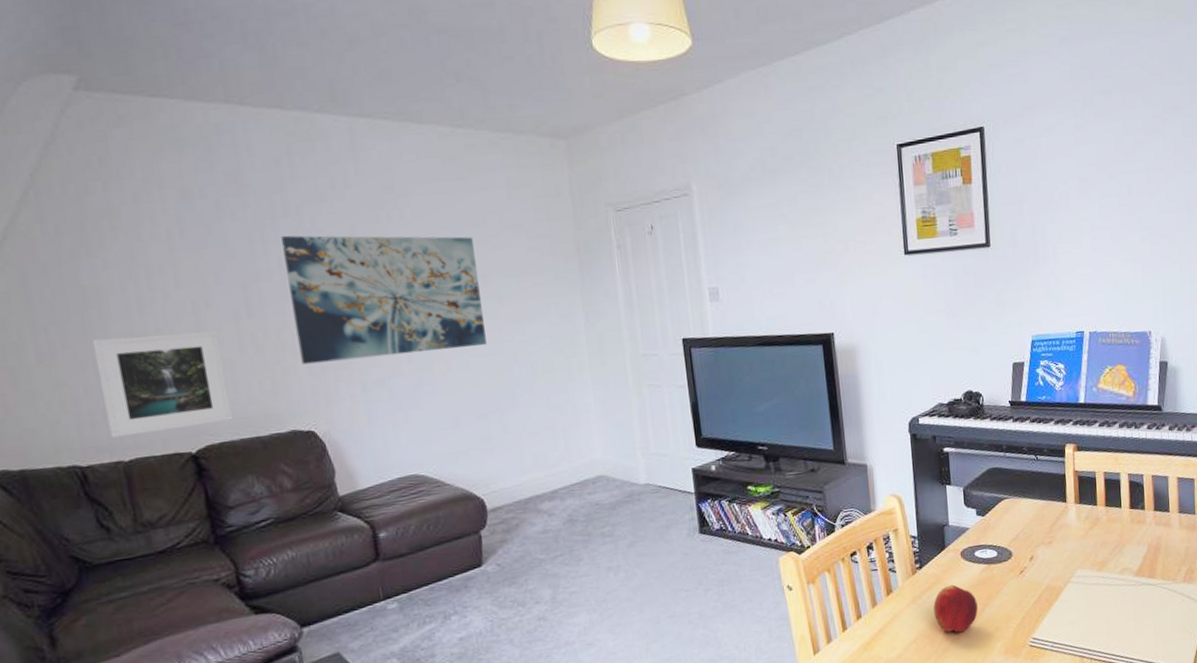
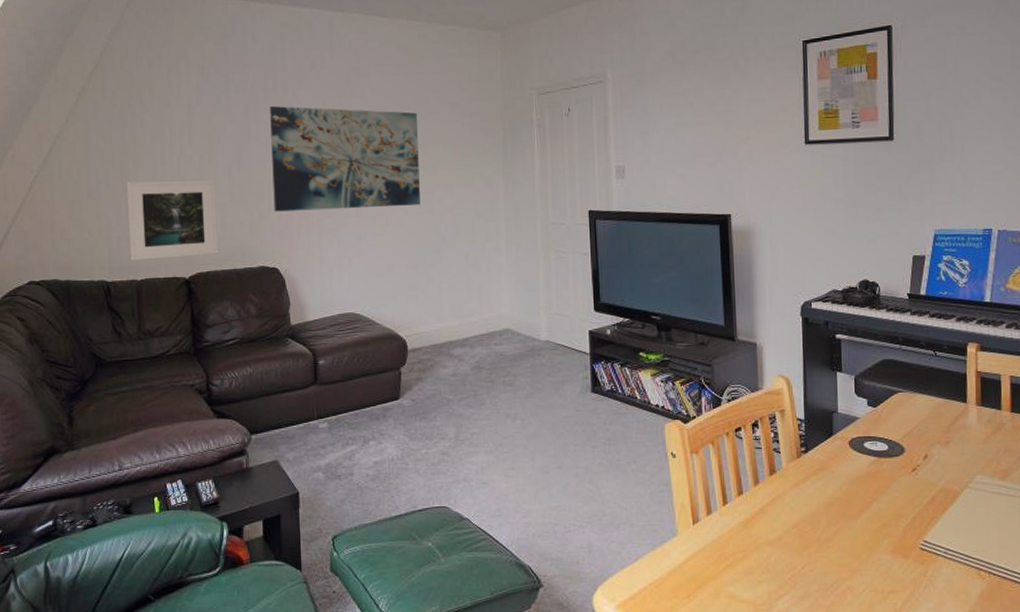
peach: present [933,584,978,633] -> none [818,473,865,524]

